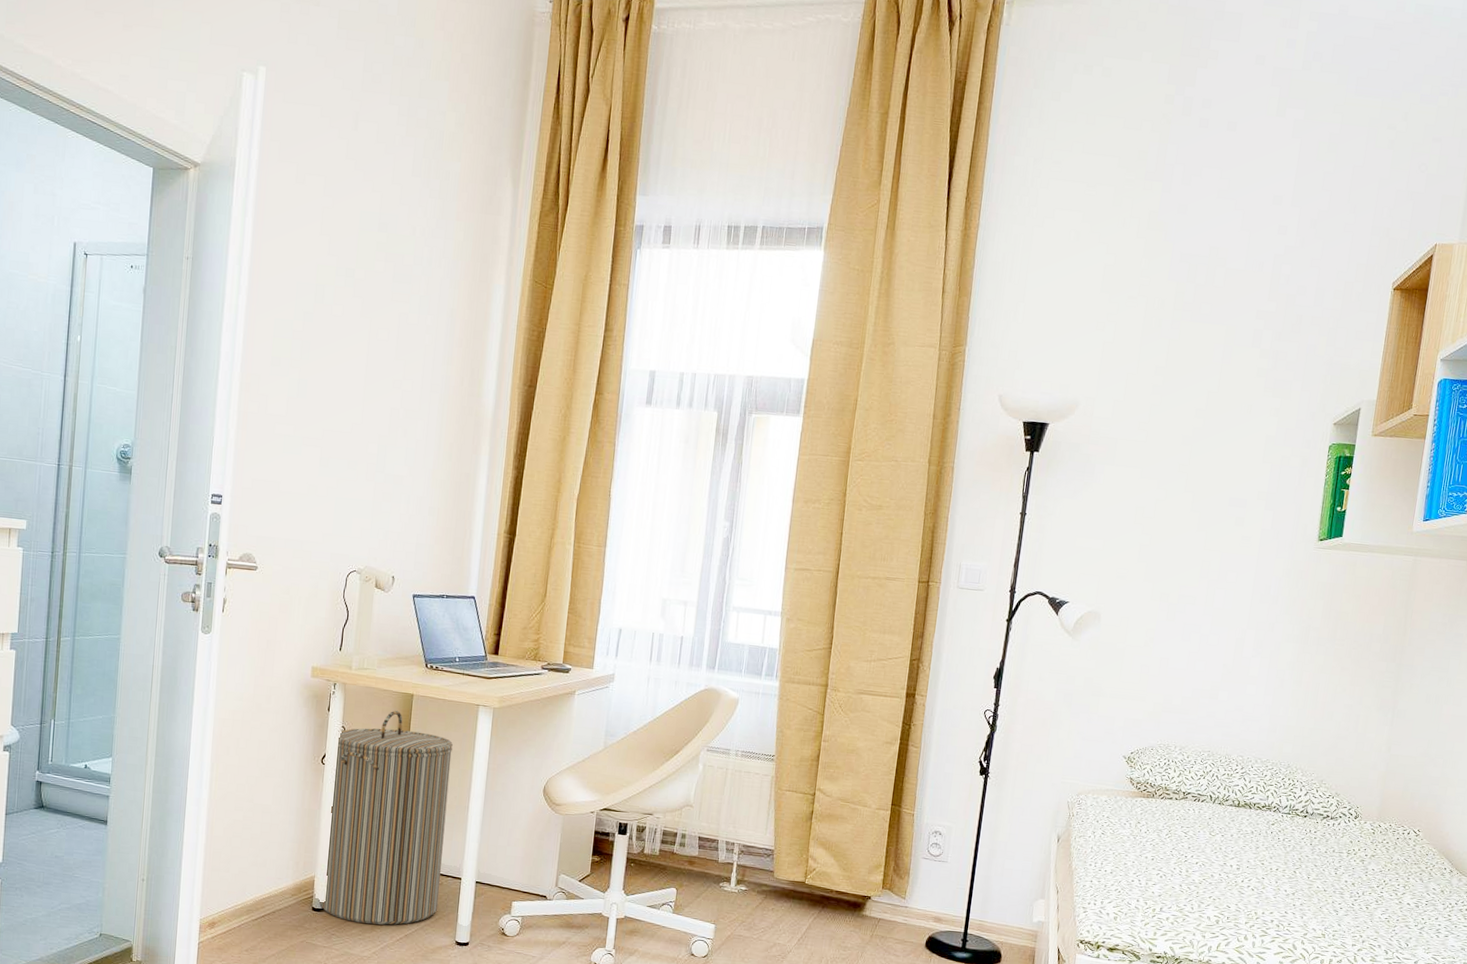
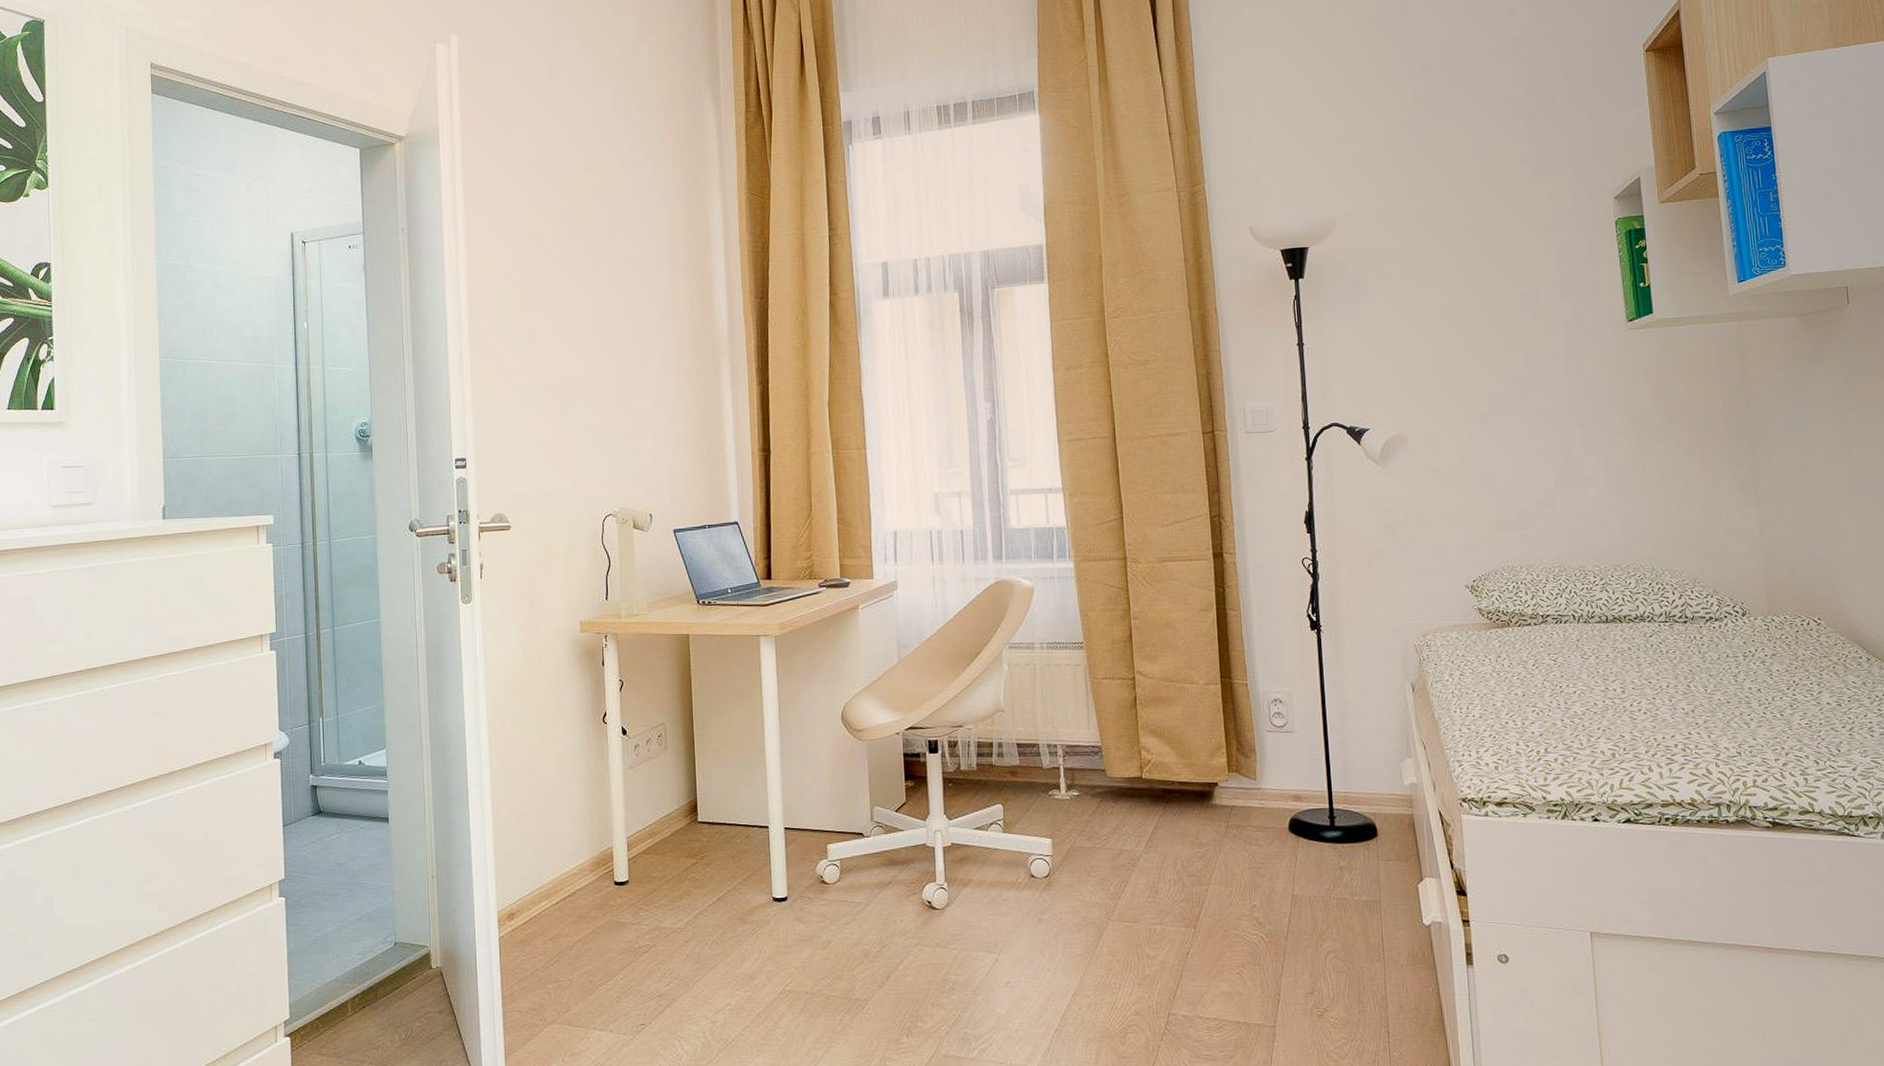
laundry hamper: present [319,710,453,925] -> none [616,654,748,892]

